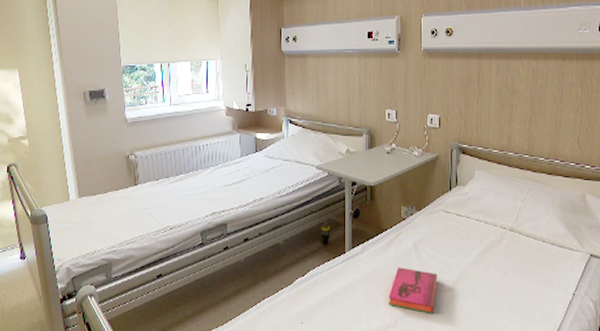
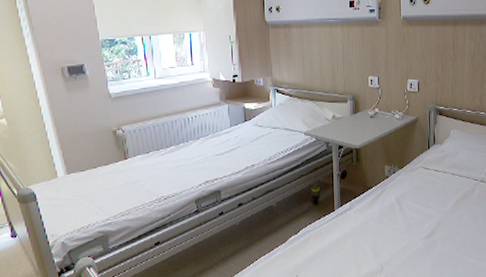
hardback book: present [388,267,438,315] -> none [374,220,419,259]

